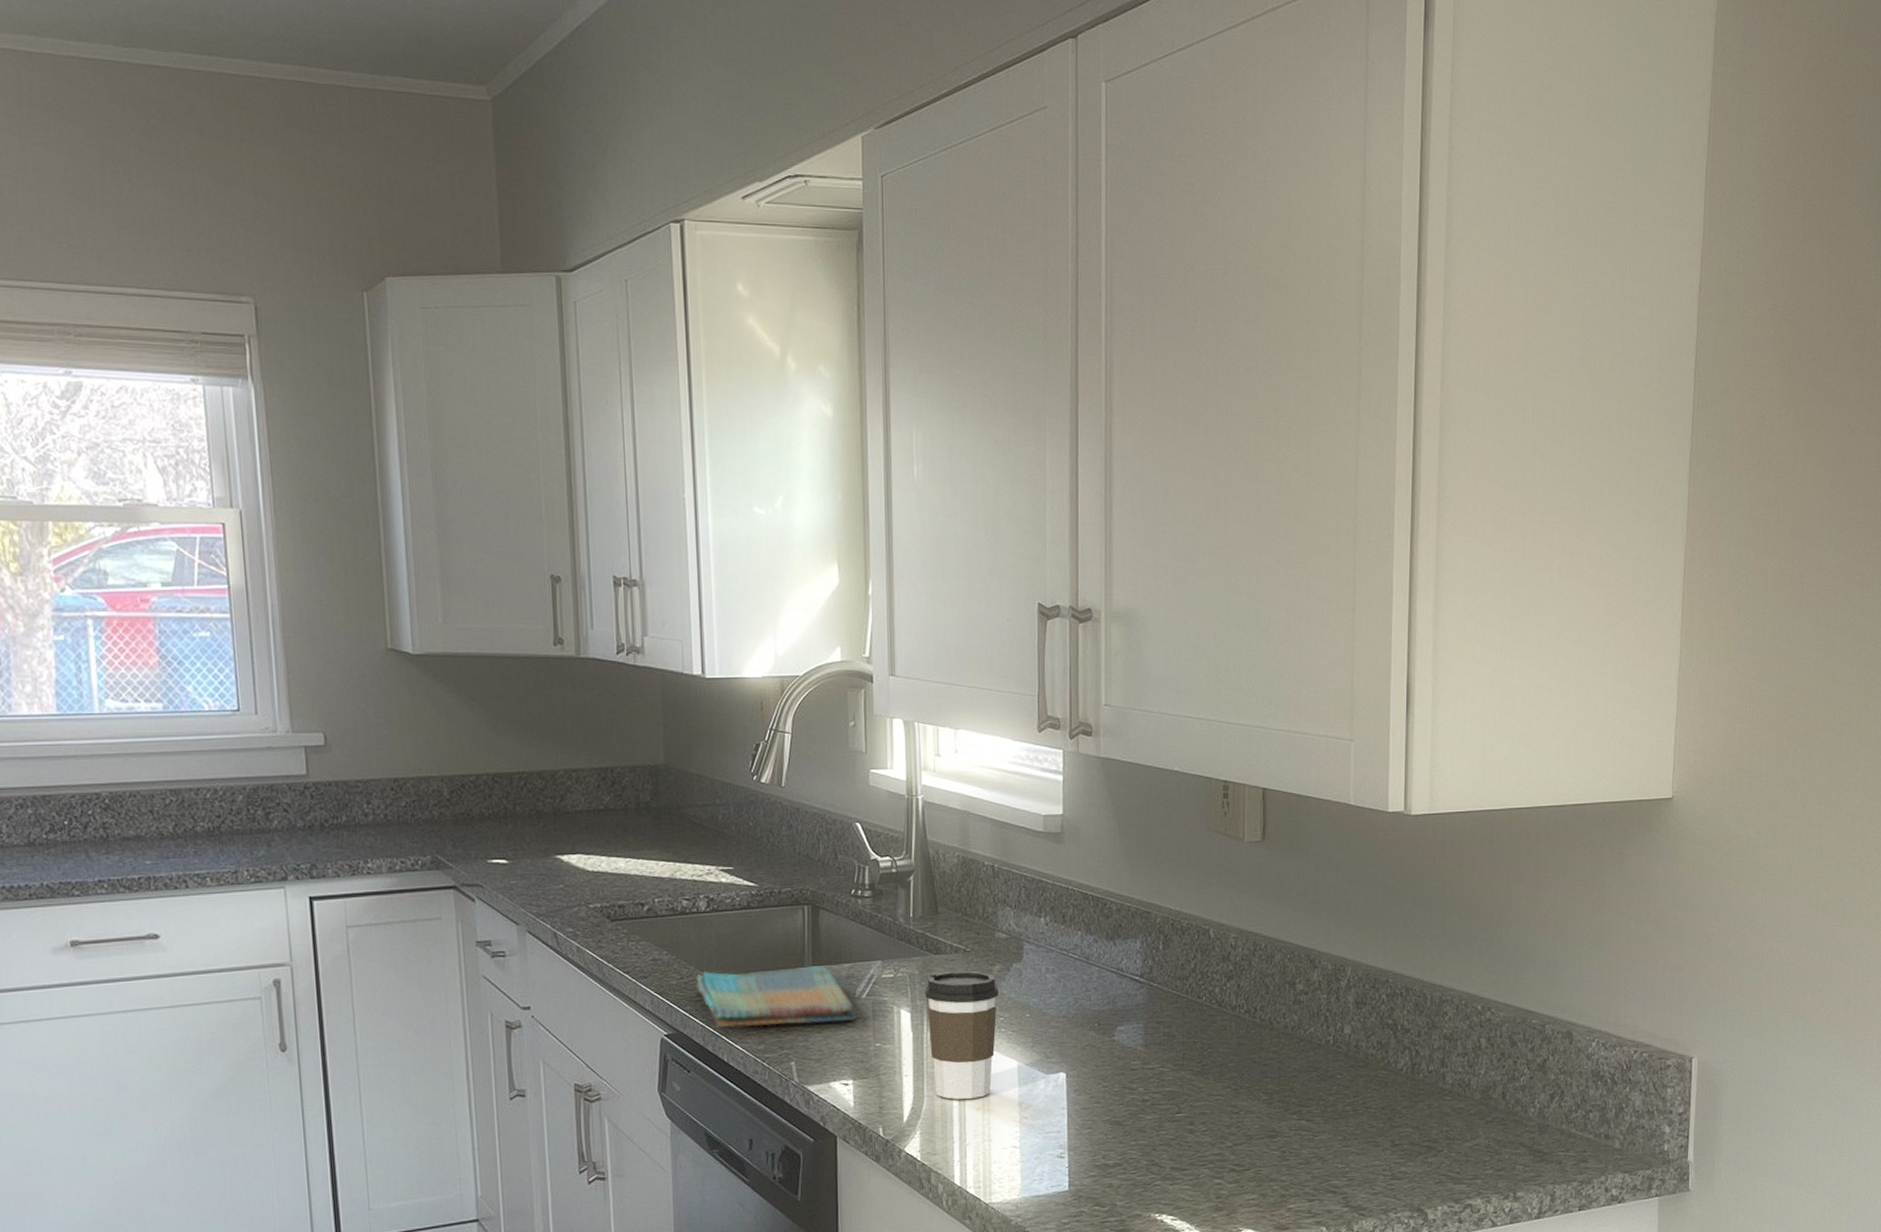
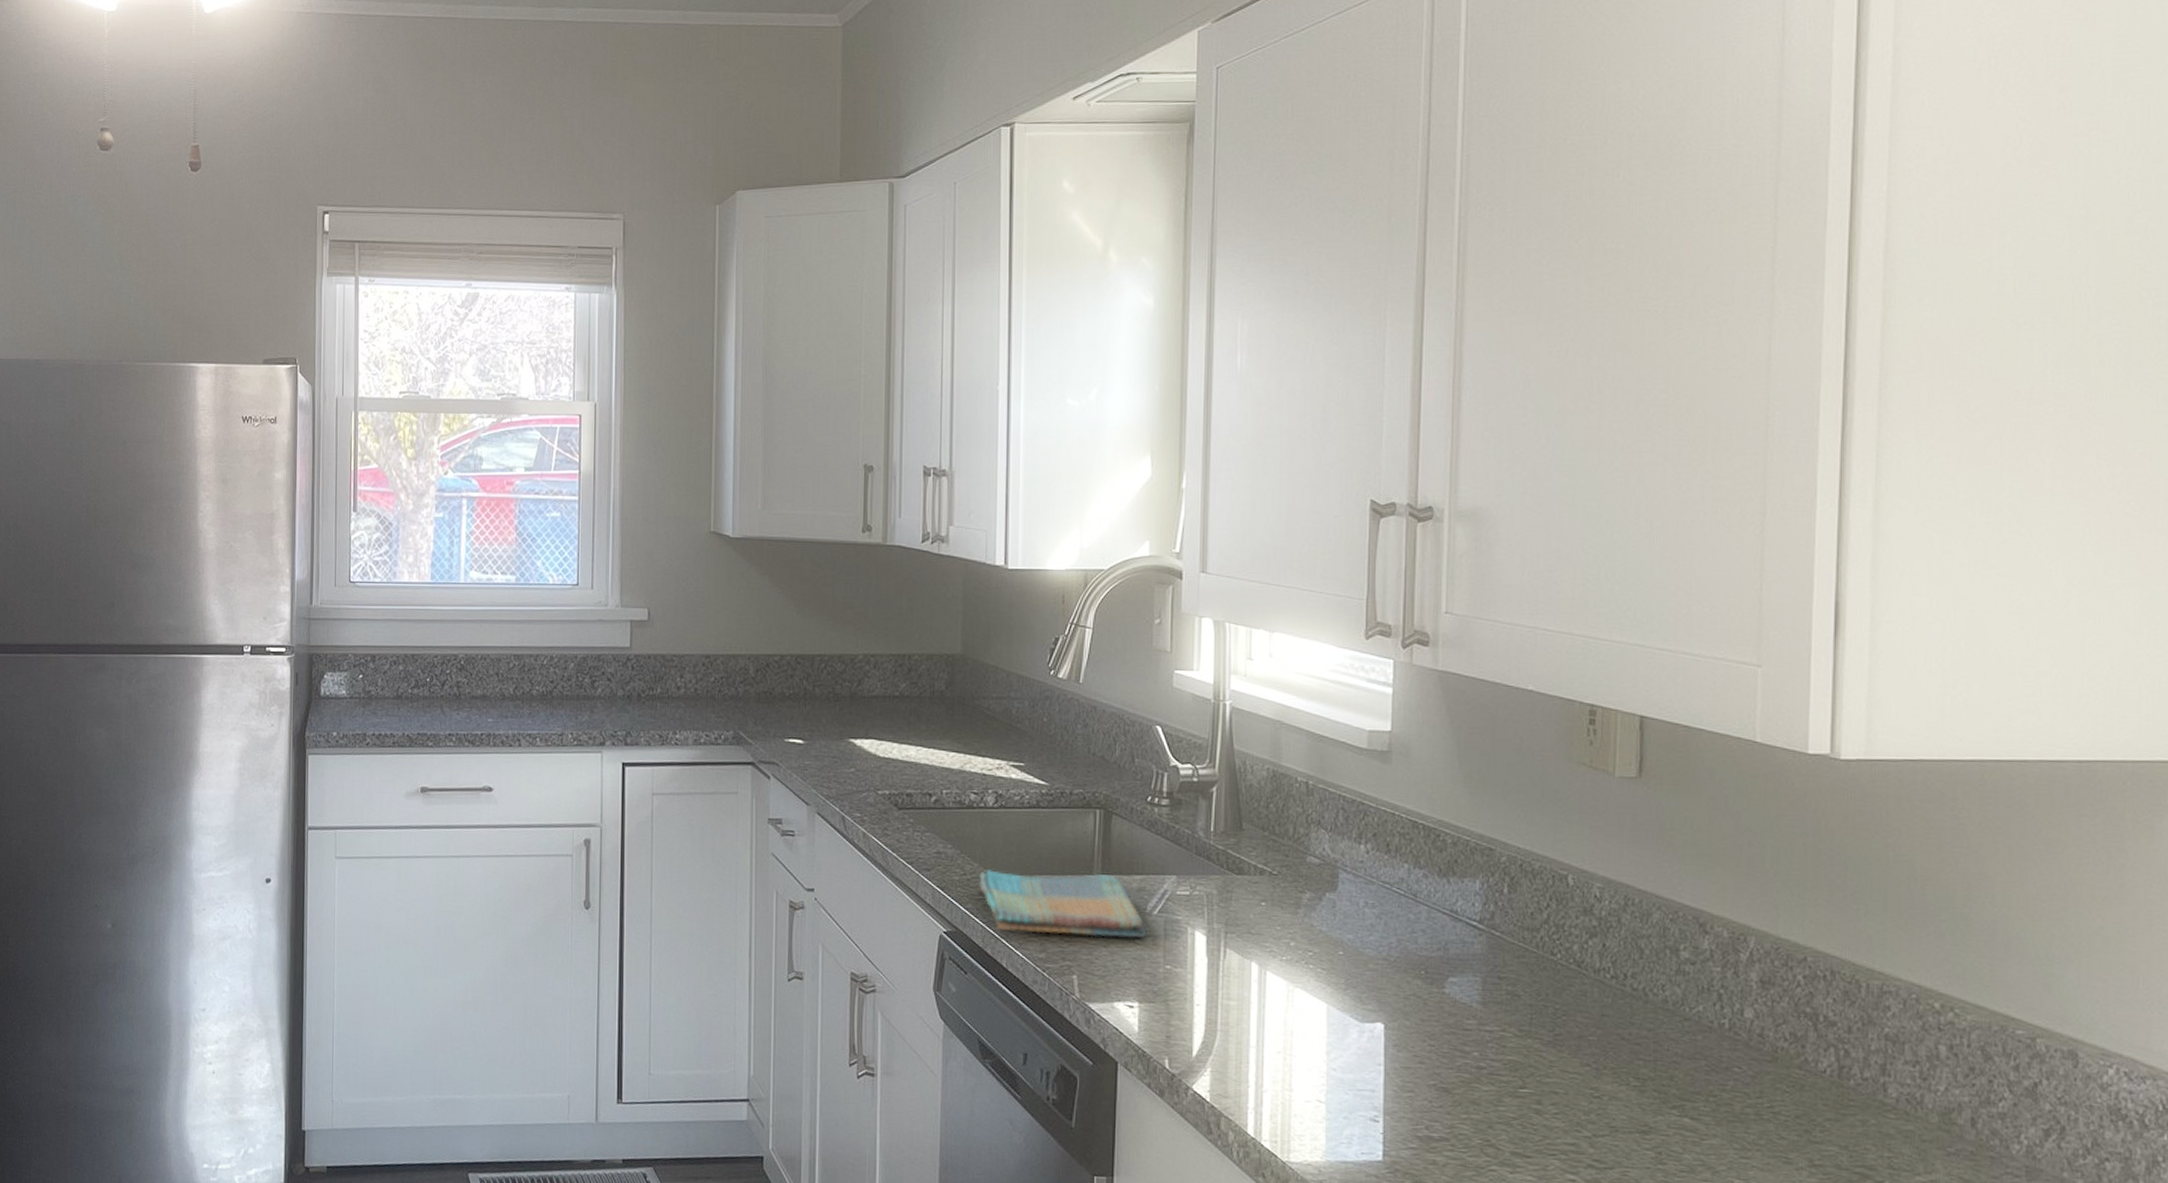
coffee cup: present [924,970,999,1099] -> none [1223,894,1308,1040]

